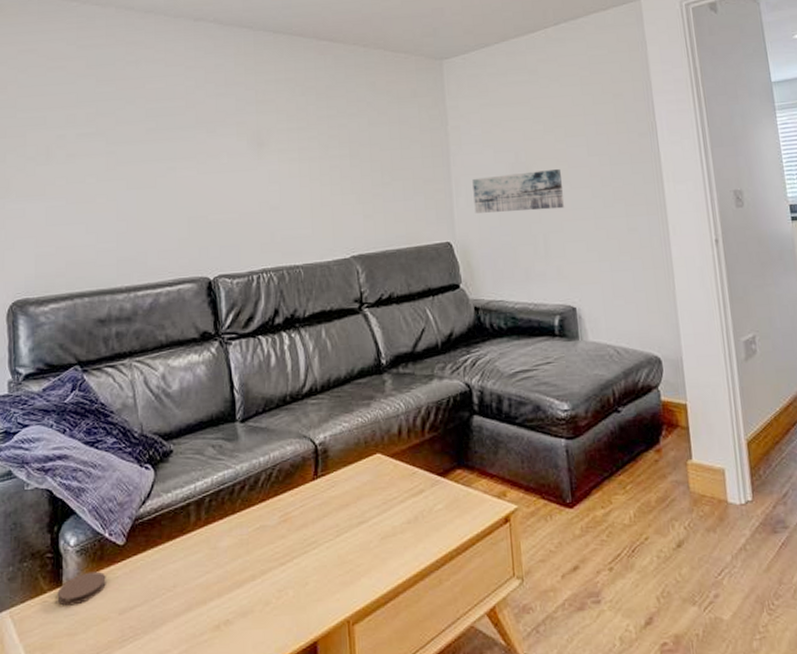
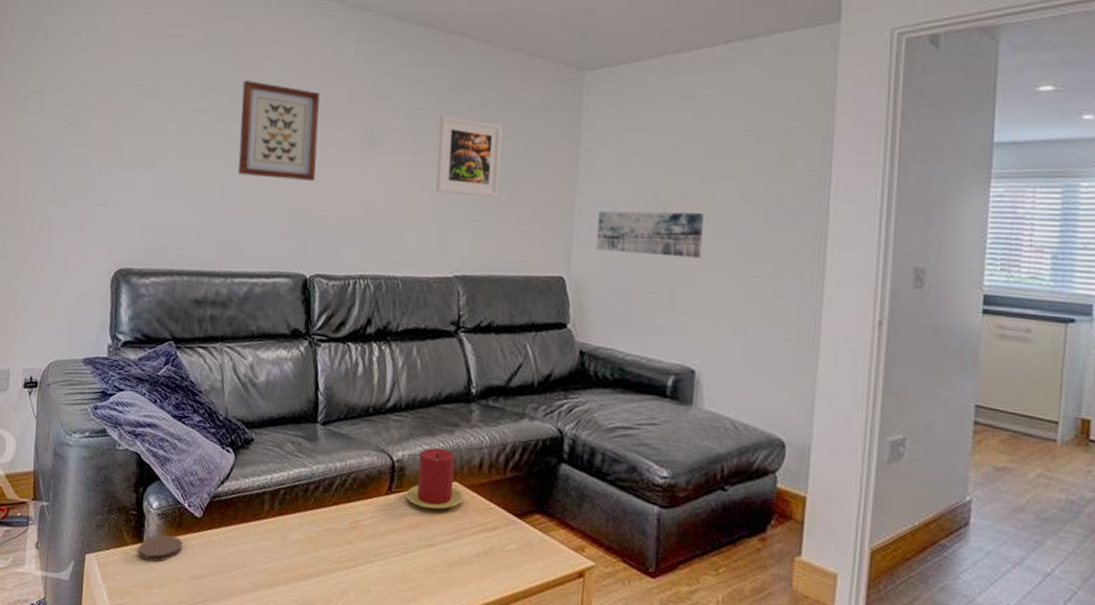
wall art: none [129,101,209,191] -> present [238,80,320,181]
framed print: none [320,112,383,182] -> present [436,115,502,198]
candle: none [332,423,388,486] -> present [406,448,464,510]

